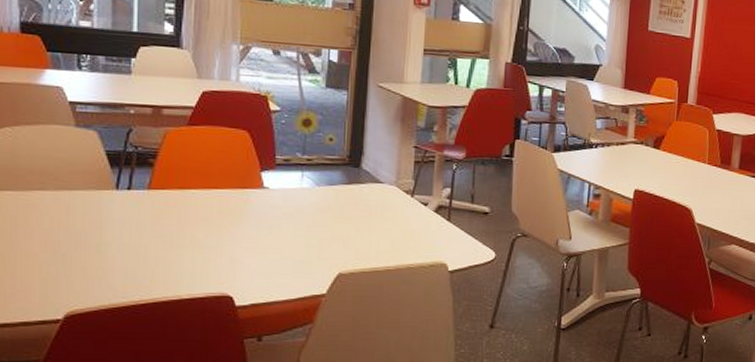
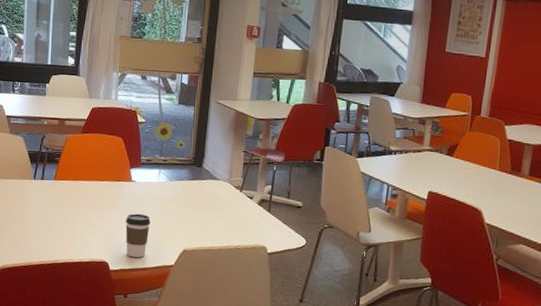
coffee cup: none [256,230,292,288] -> present [125,213,151,258]

